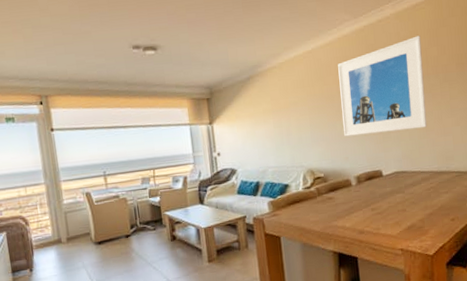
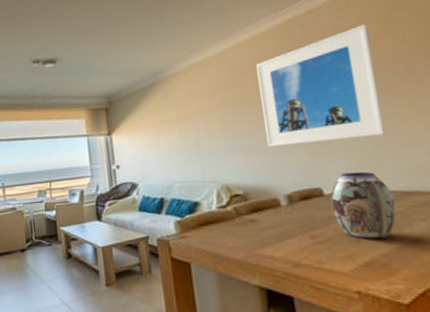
vase: none [387,156,430,209] -> present [330,171,396,240]

